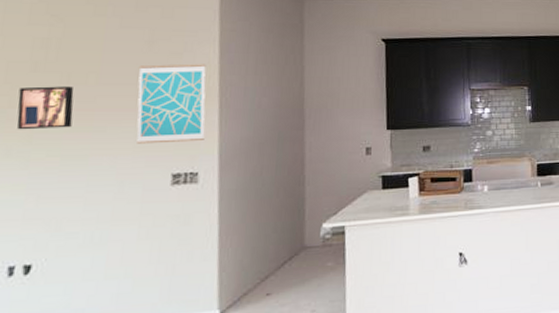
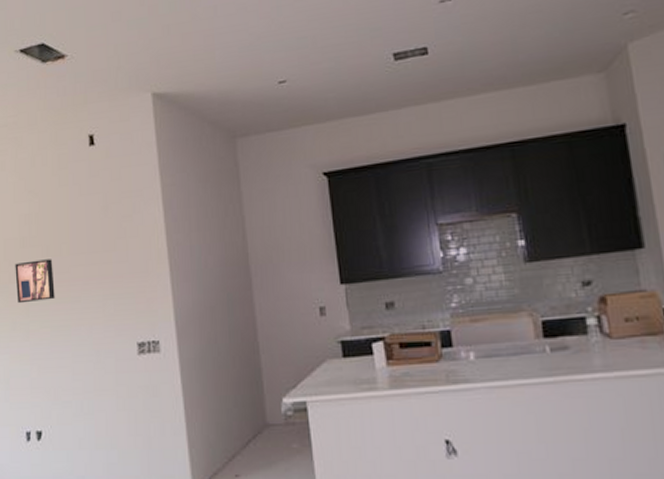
wall art: present [137,64,206,144] -> none [98,224,161,313]

